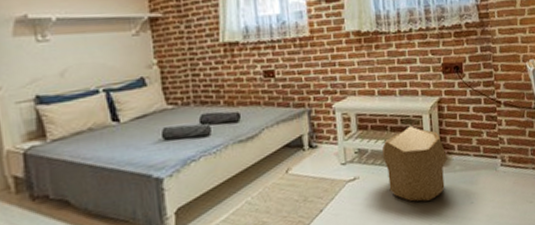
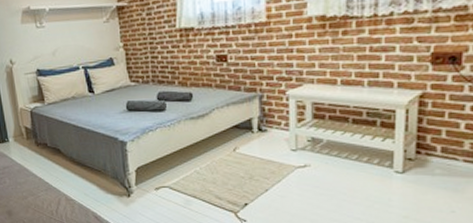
pouf: present [381,126,447,202] -> none [339,120,425,202]

